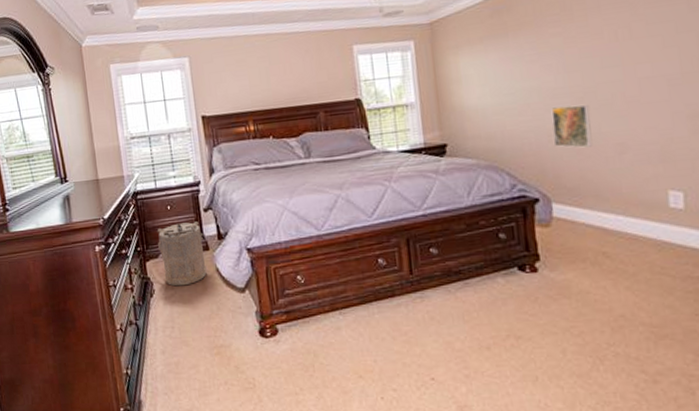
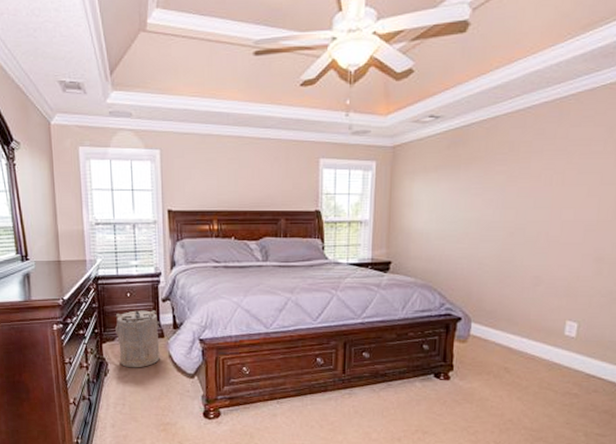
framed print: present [551,104,592,148] -> none [483,237,516,277]

